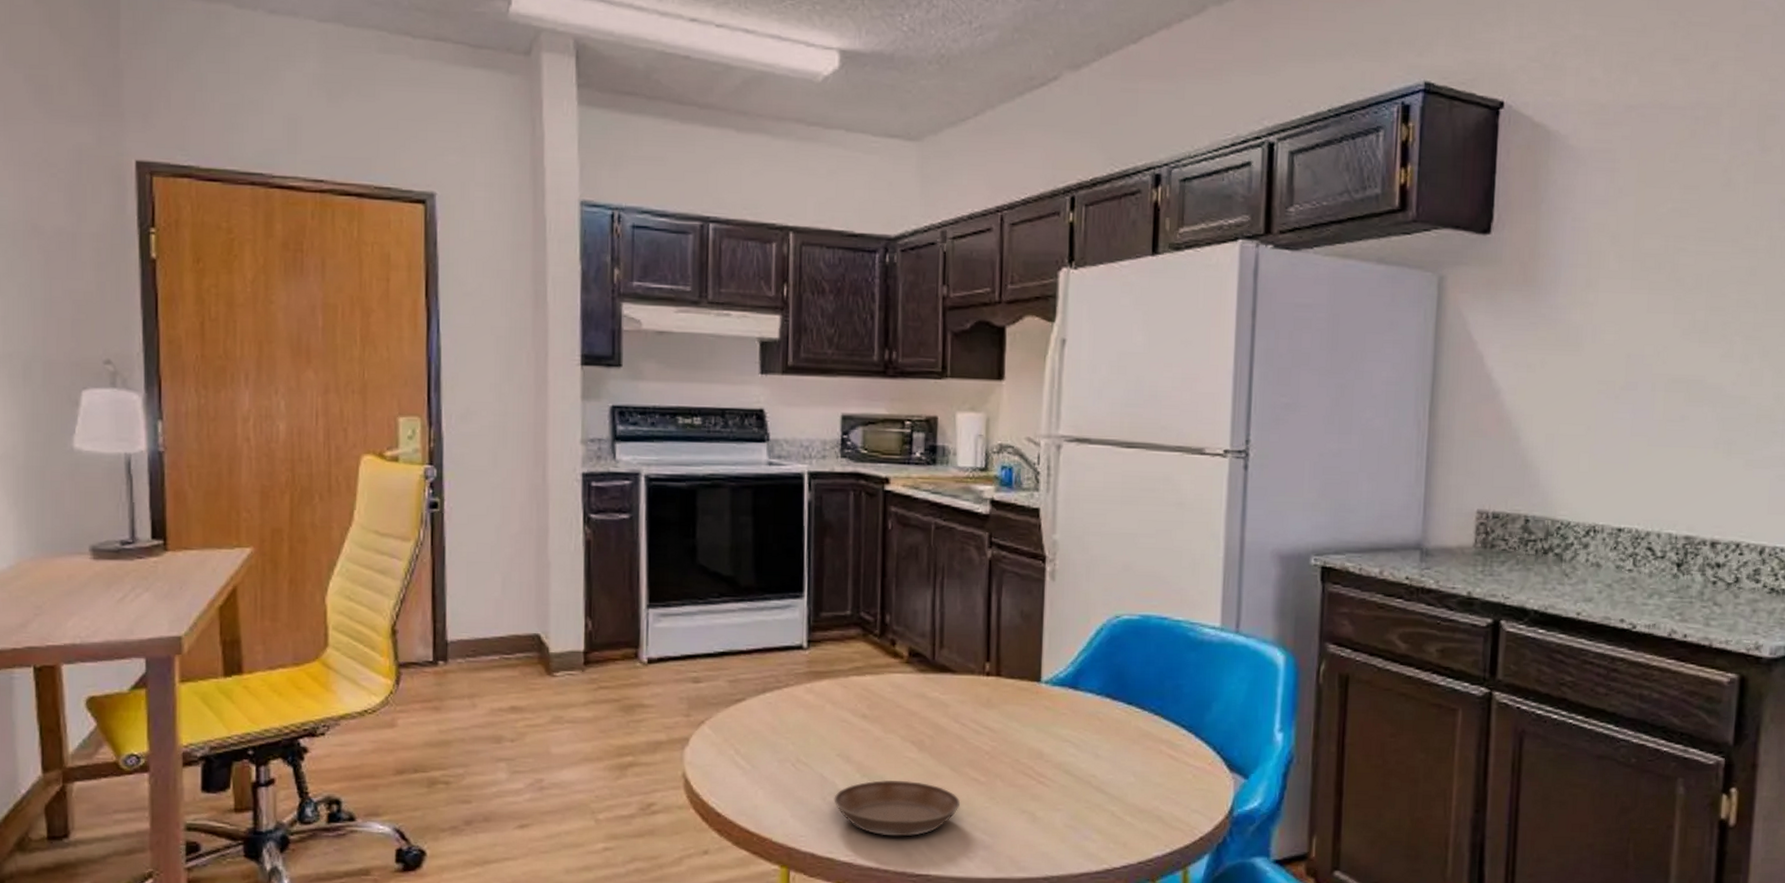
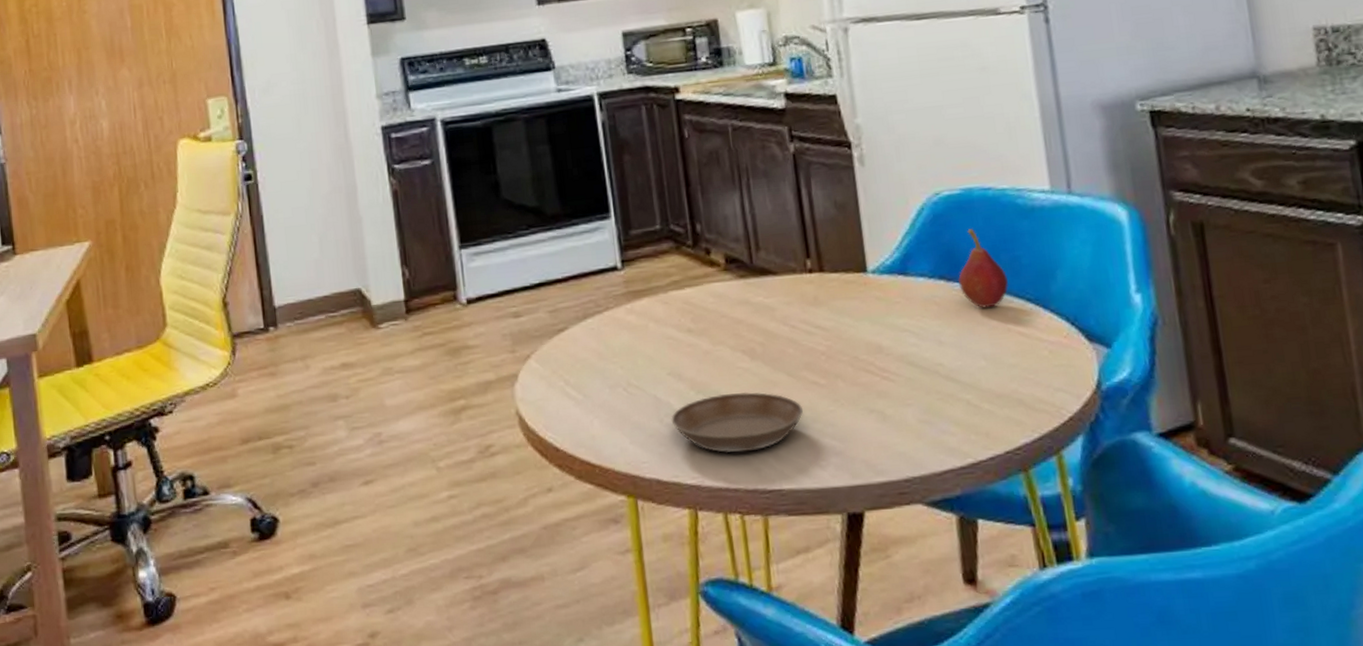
fruit: none [1122,654,1168,729] -> present [957,229,1008,308]

